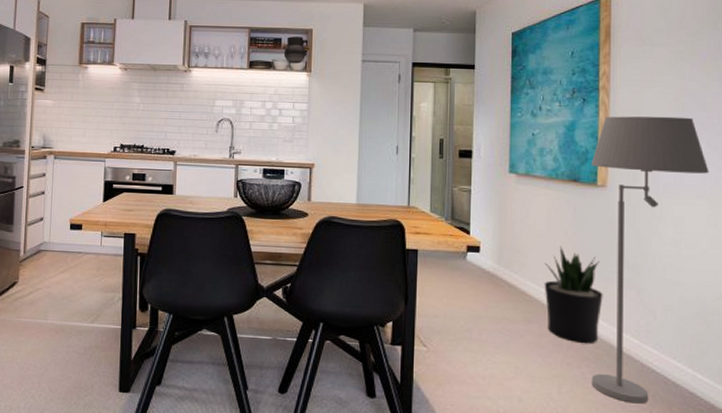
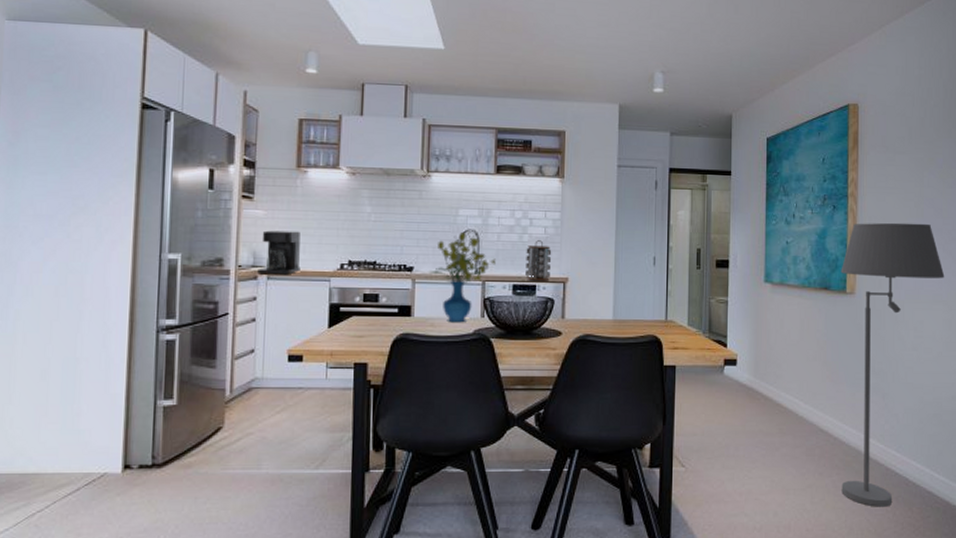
coffee maker: none [46,117,81,156] -> present [257,230,300,275]
bouquet: none [190,119,248,202] -> present [430,230,496,323]
spice rack: none [275,129,299,167] -> present [525,240,552,281]
ceramic jug: present [283,36,310,64] -> none [534,138,563,169]
planter: present [544,245,603,344] -> none [797,354,852,452]

